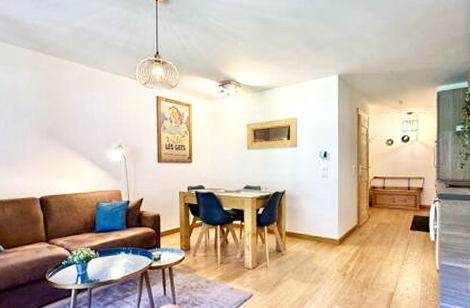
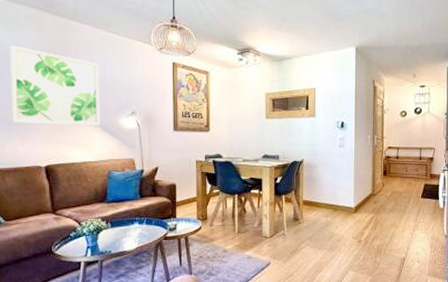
wall art: none [9,84,90,159] -> present [10,45,101,127]

